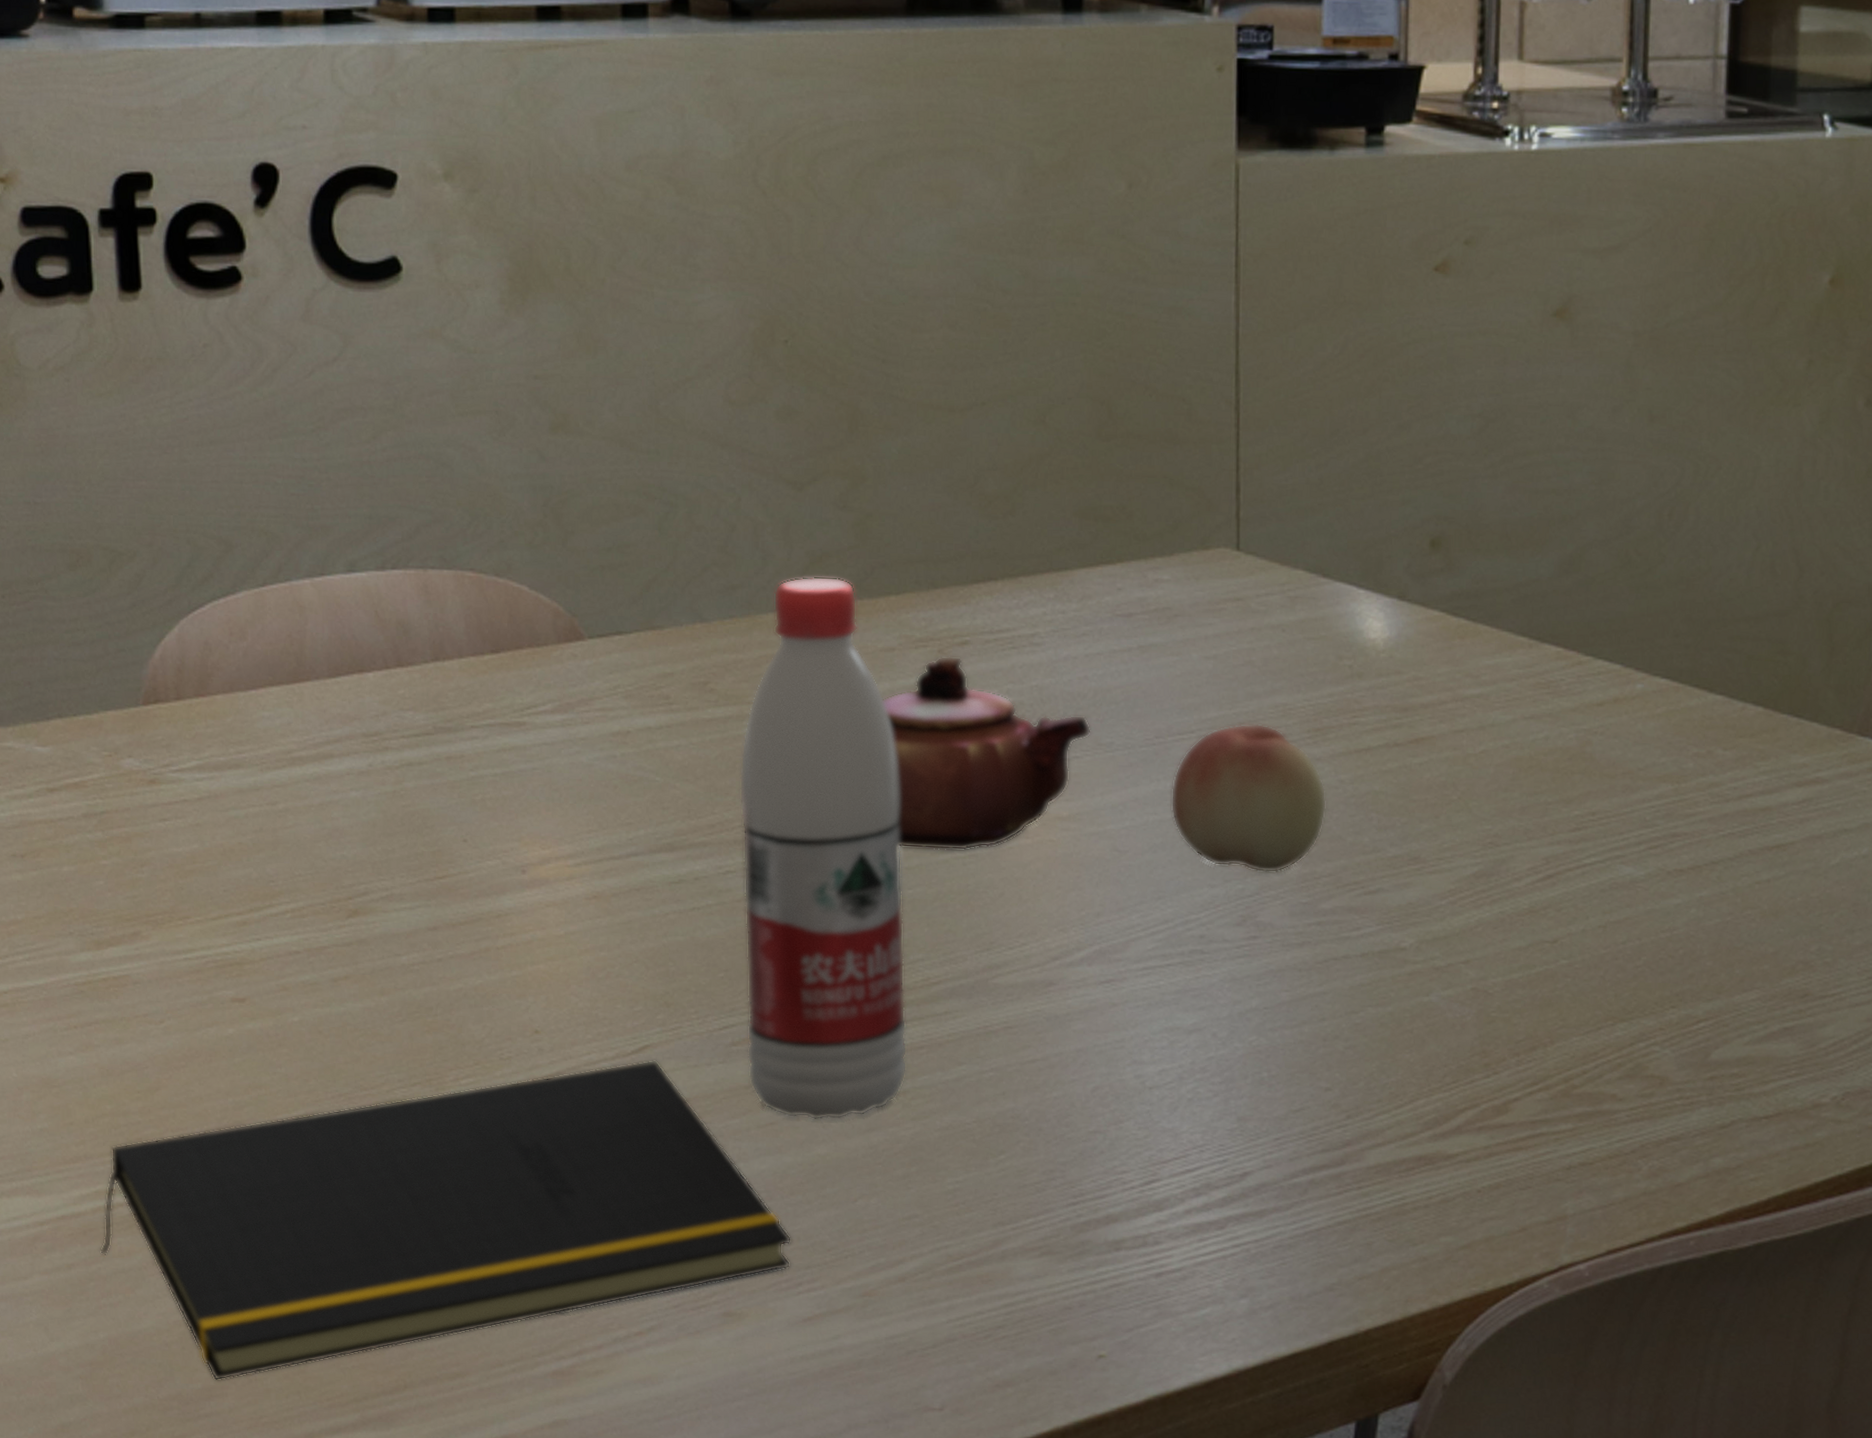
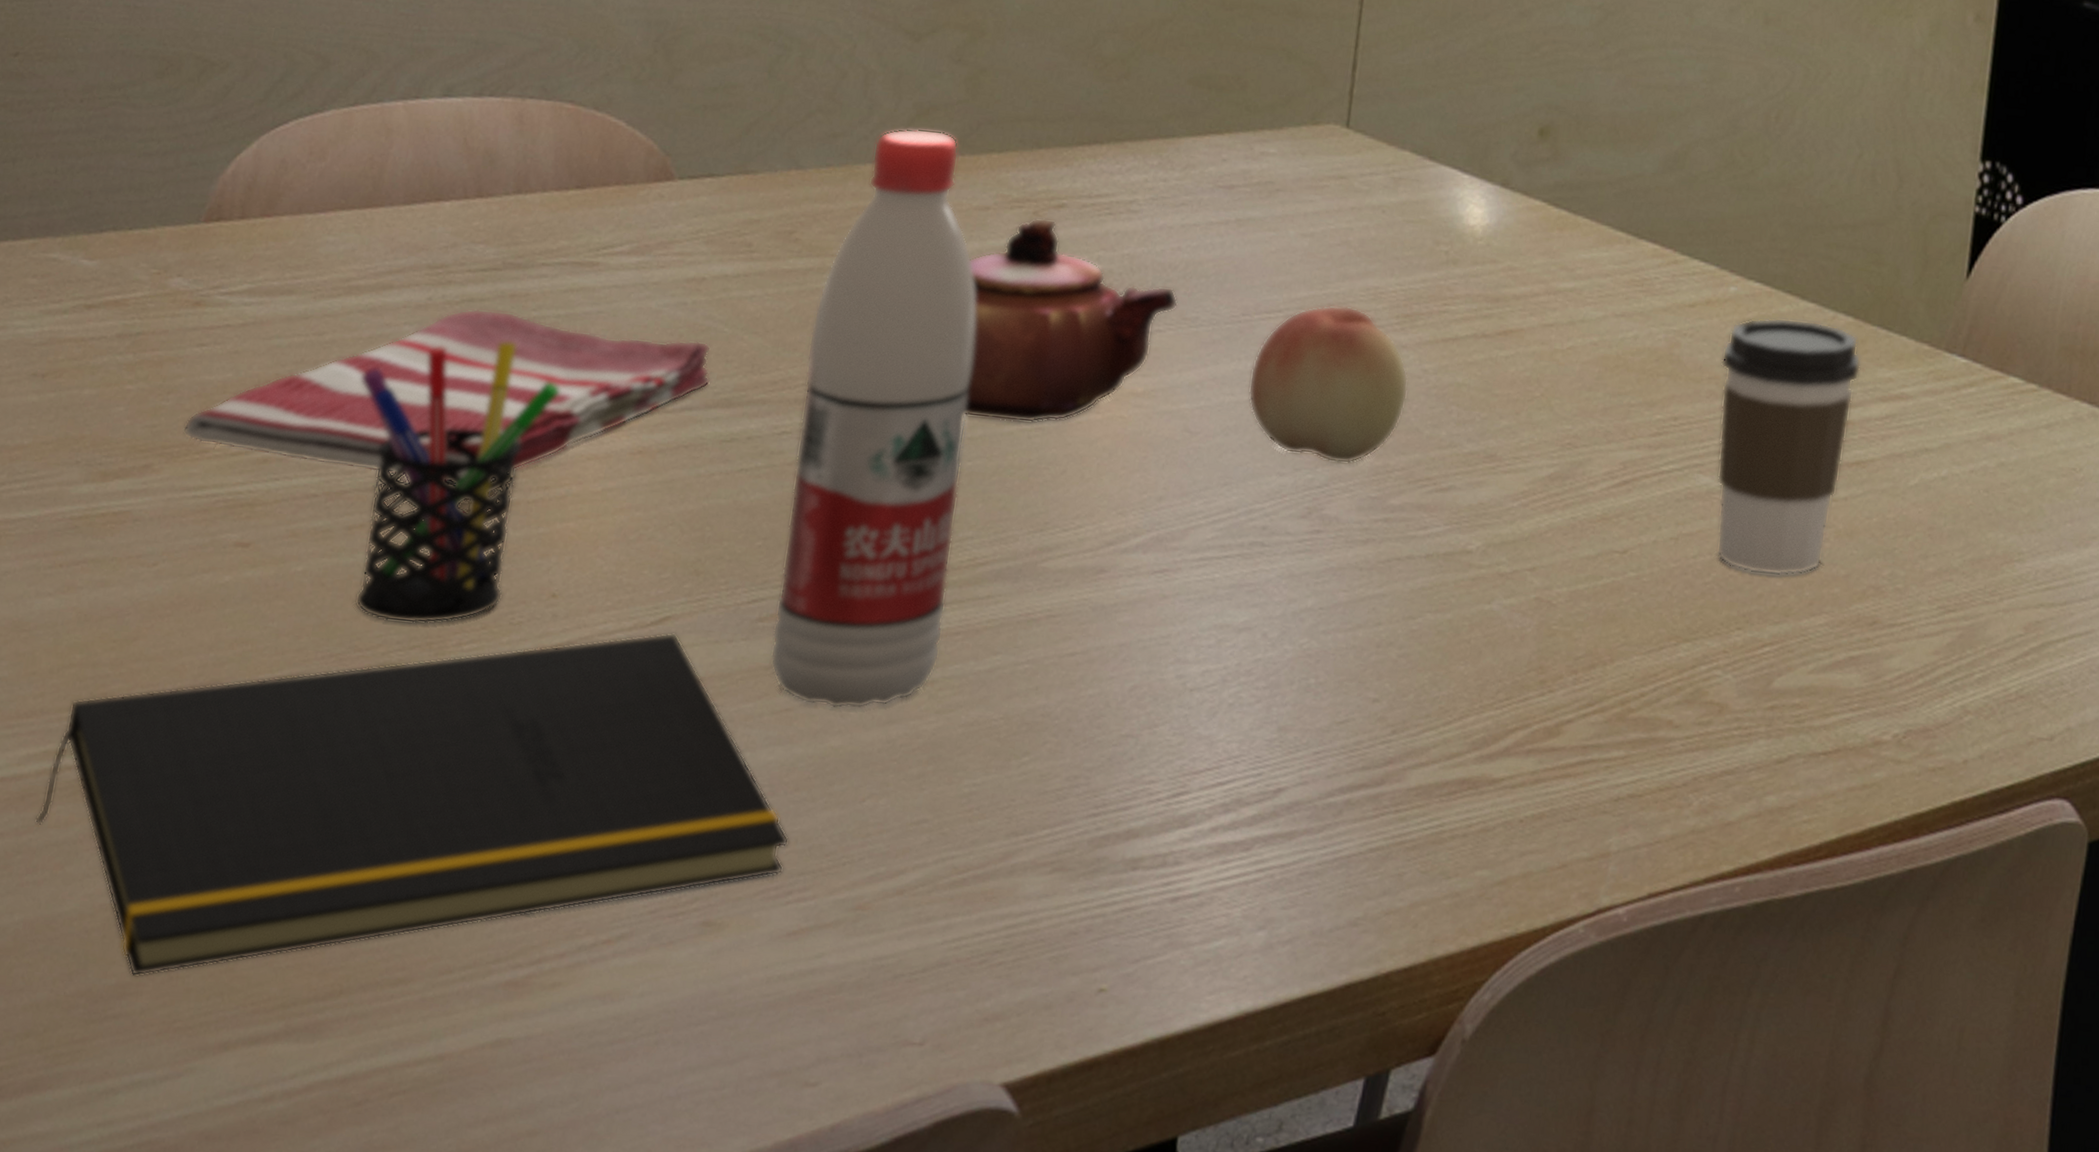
dish towel: none [163,772,650,932] -> present [183,308,710,481]
pen holder: none [319,801,509,1063] -> present [355,342,560,624]
coffee cup: none [1634,711,1774,956] -> present [1716,317,1861,576]

